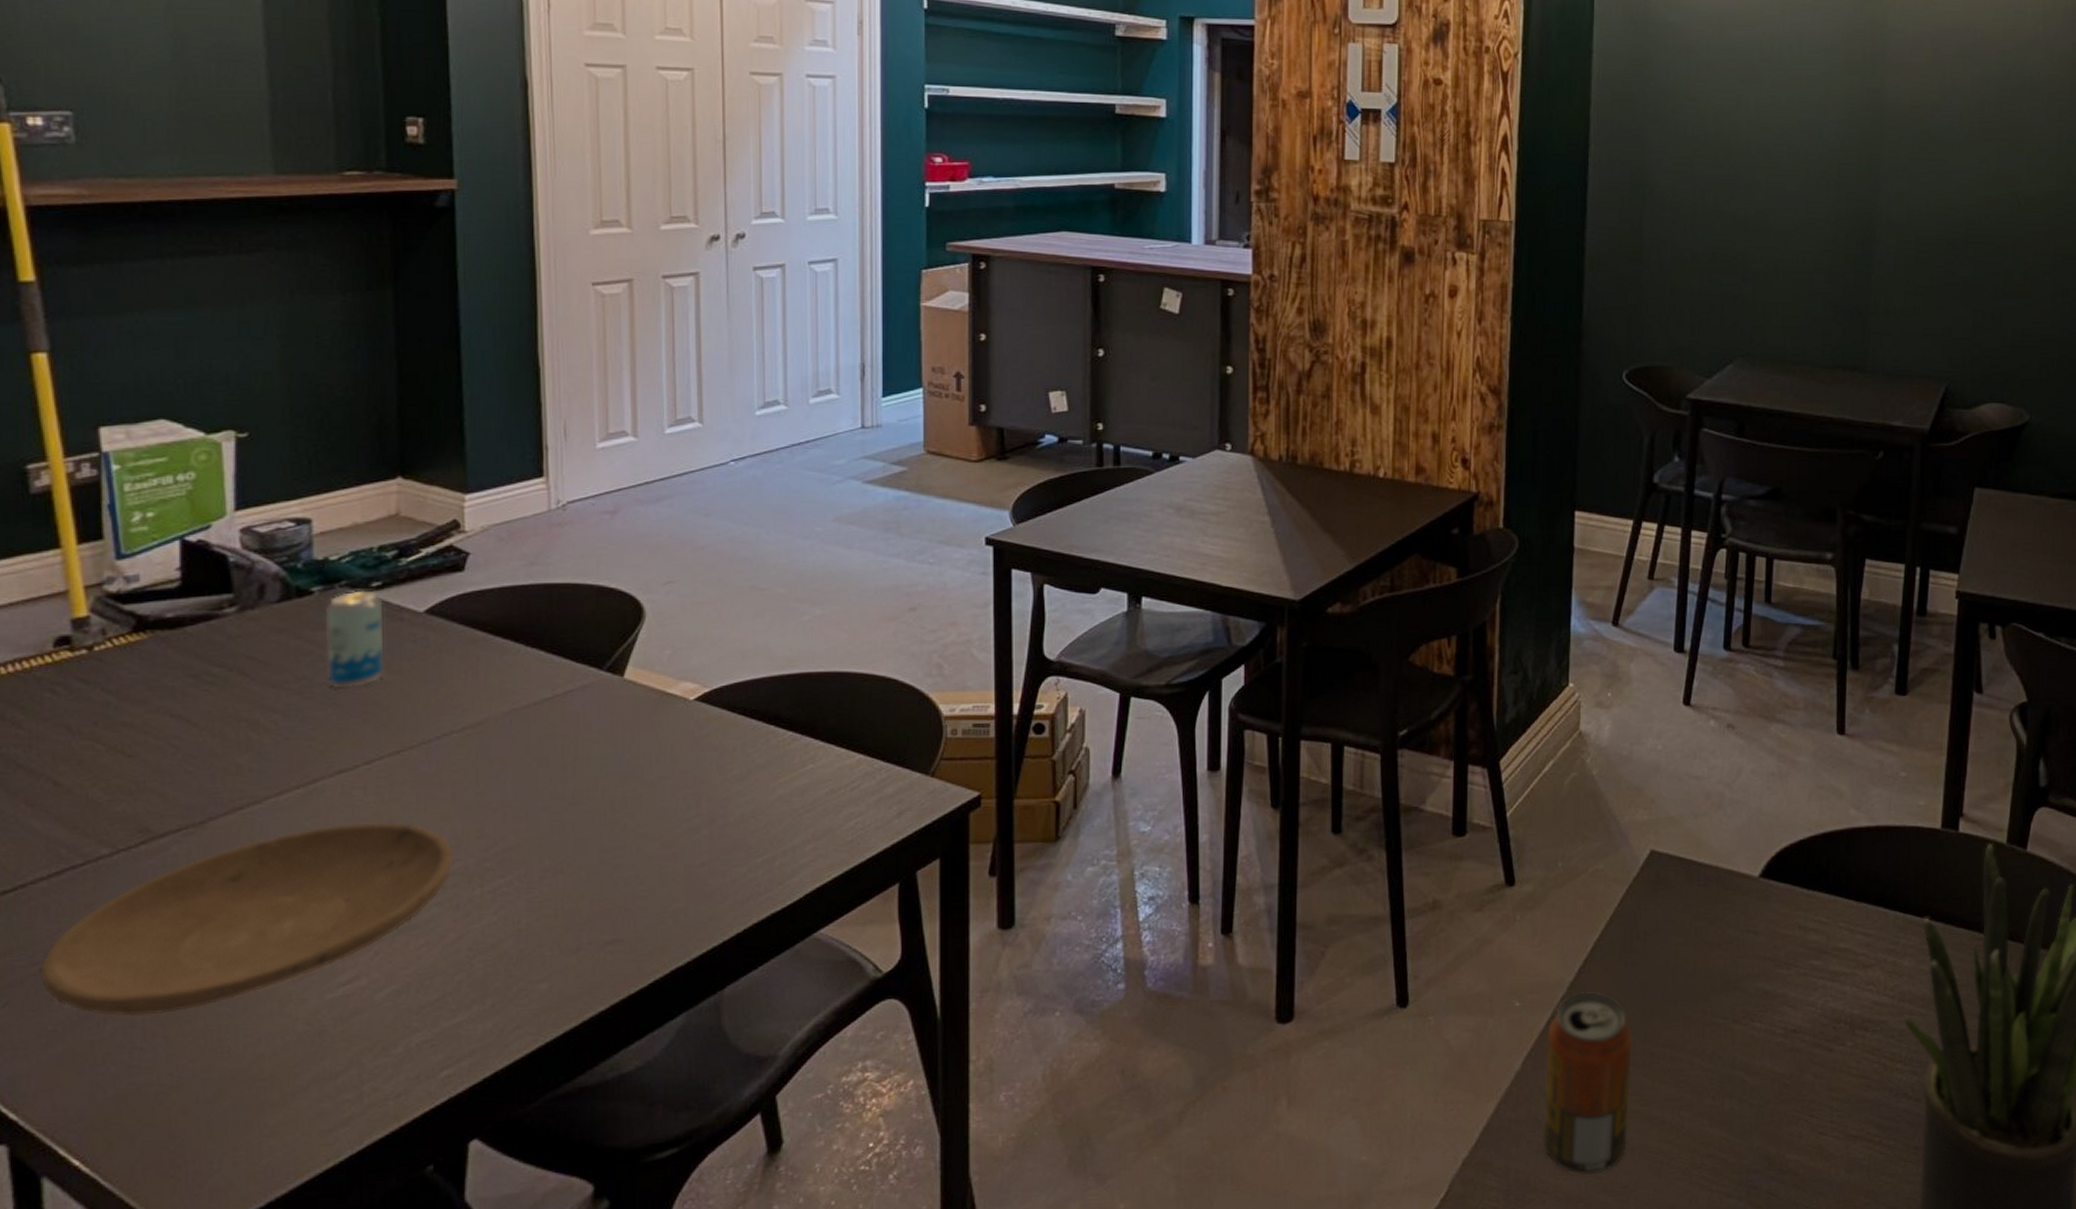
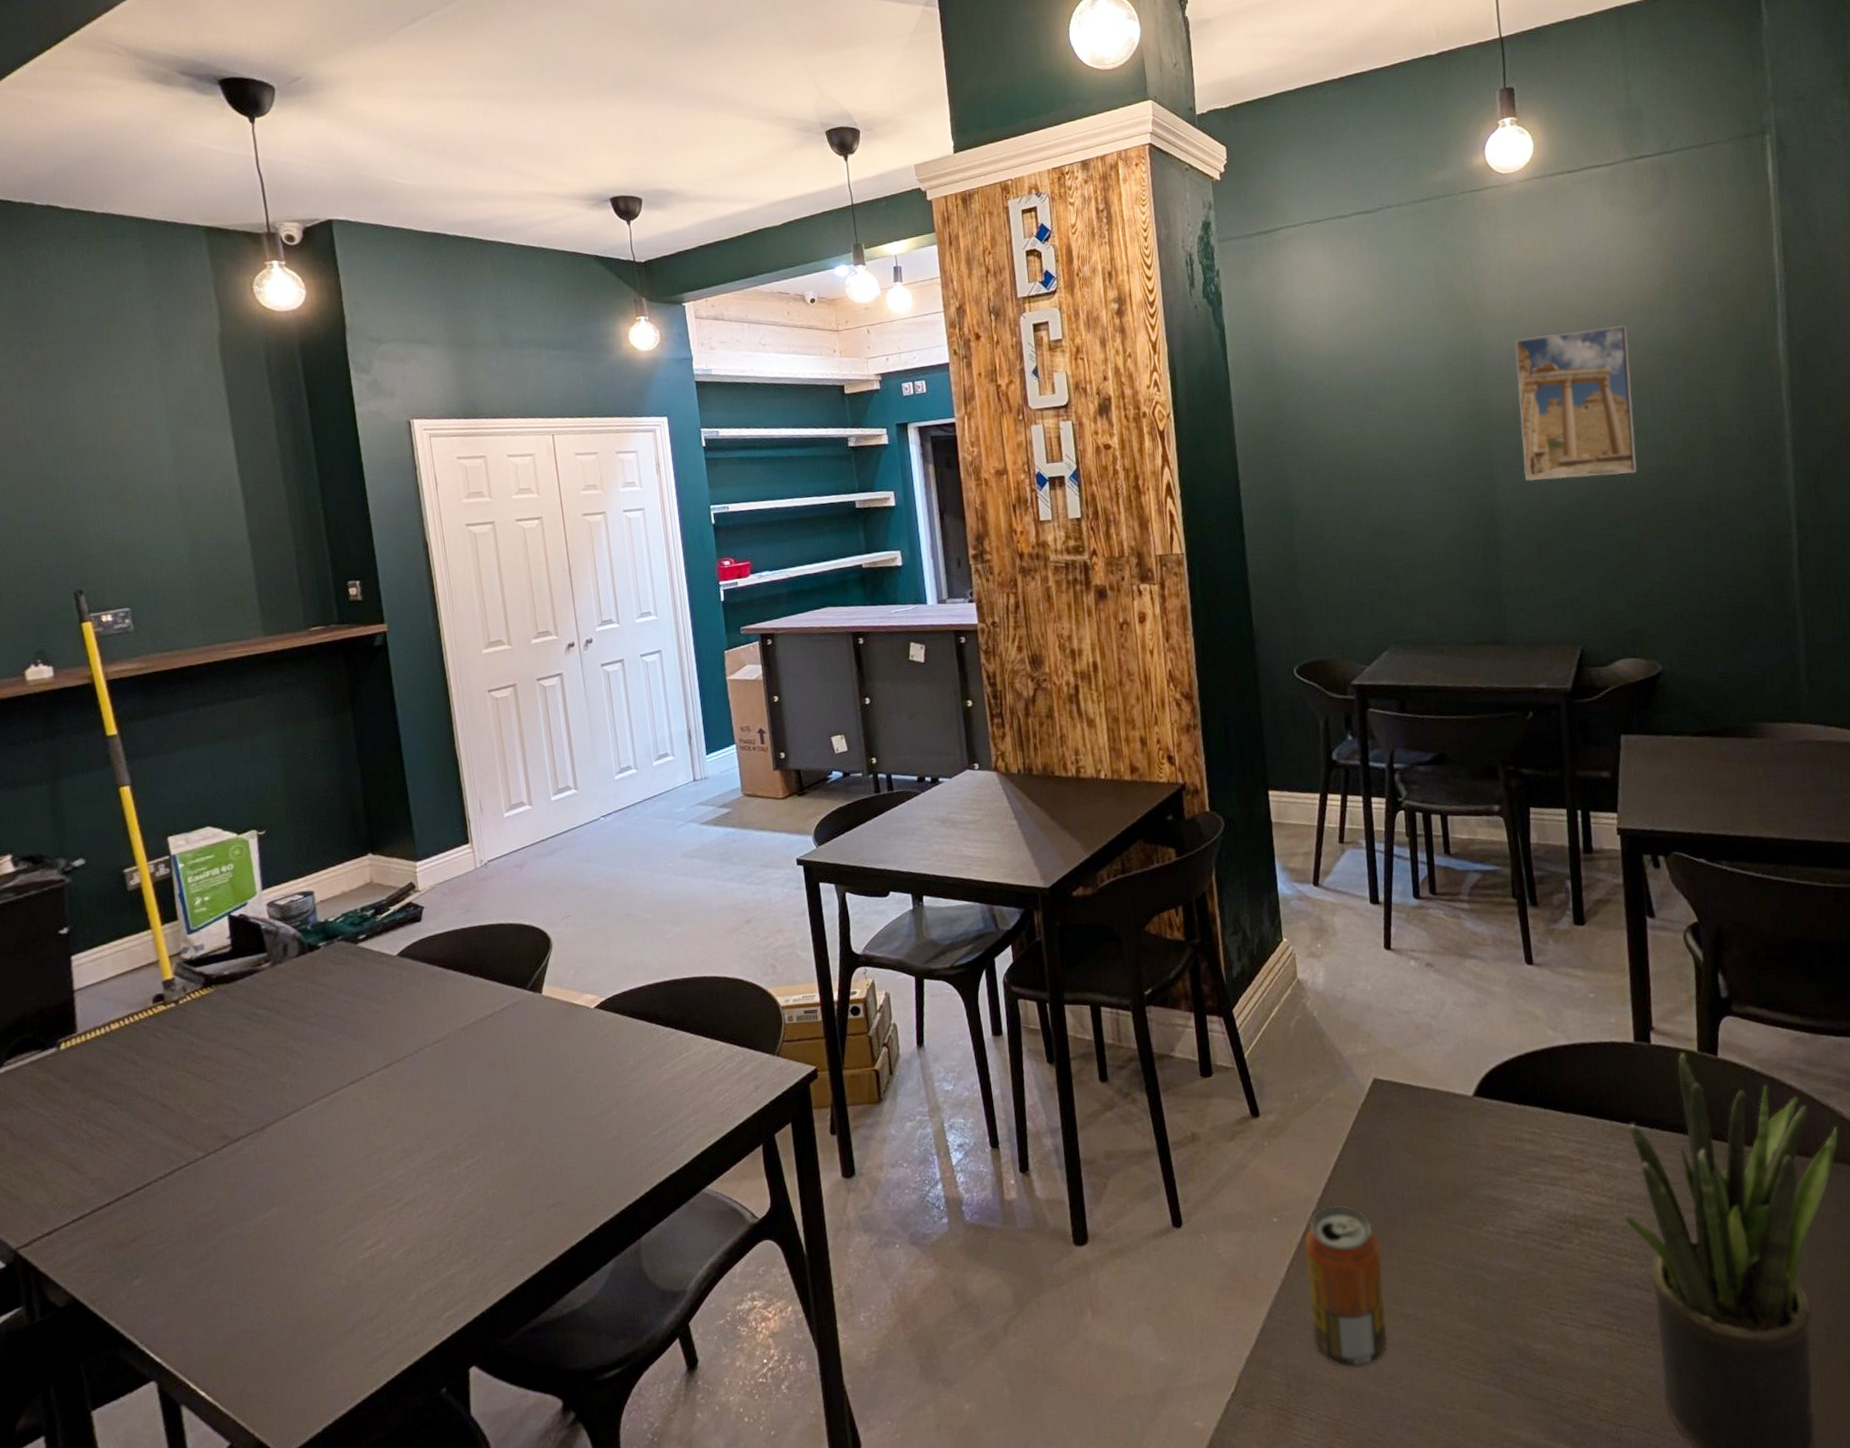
plate: present [40,822,454,1017] -> none [165,1119,437,1280]
beverage can: present [326,590,385,689] -> none [330,942,374,1020]
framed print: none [1911,25,2046,197] -> present [1515,324,1637,482]

